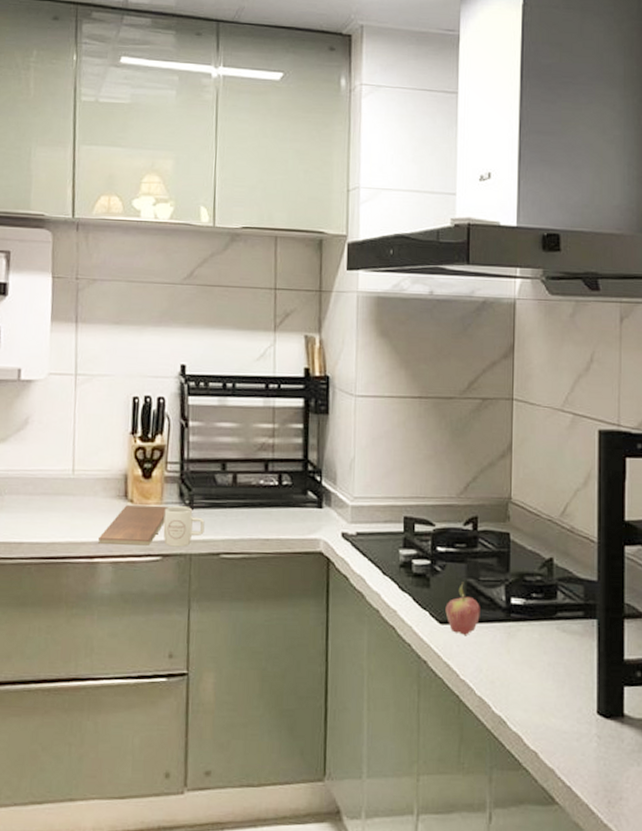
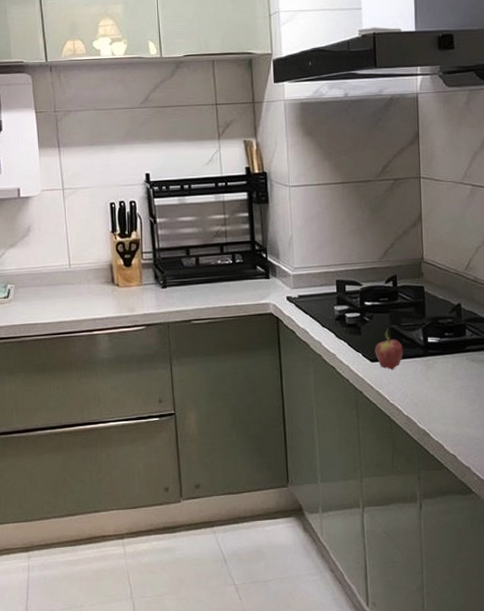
chopping board: present [98,505,169,546] -> none [95,286,147,321]
mug: present [163,506,205,547] -> none [144,286,177,318]

